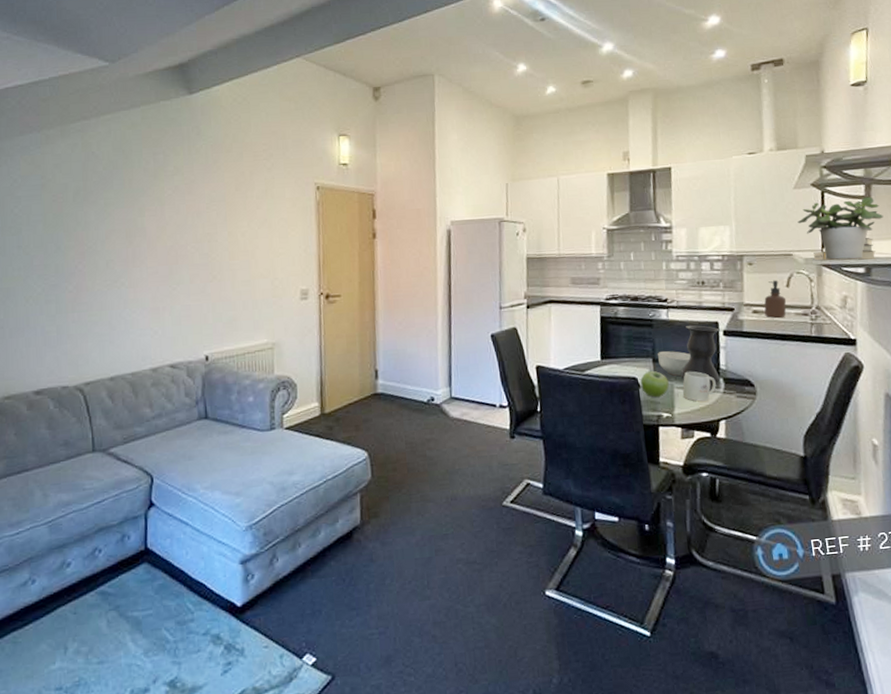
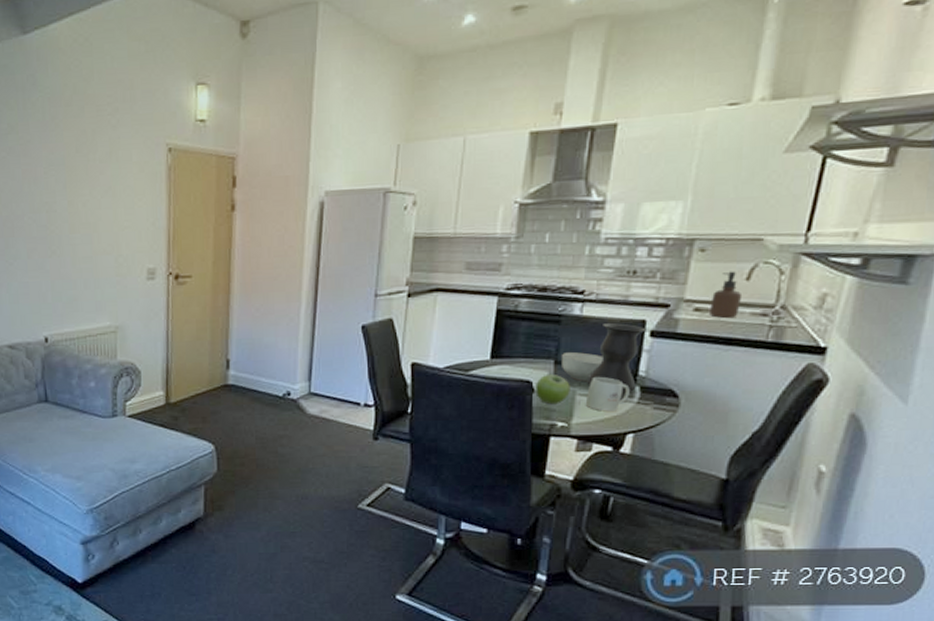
potted plant: present [797,196,884,260] -> none [779,163,907,247]
books: present [813,238,876,261] -> none [791,219,884,249]

